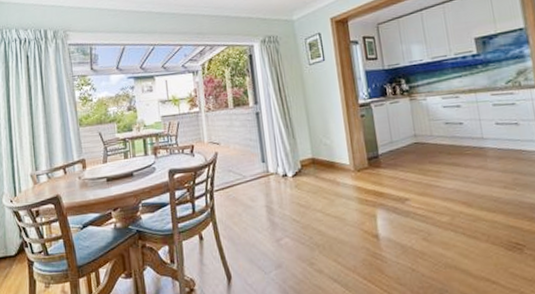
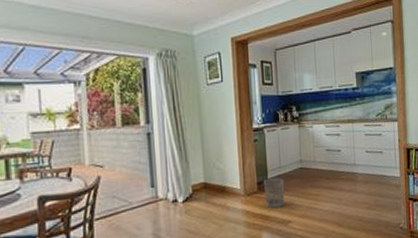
wastebasket: none [373,153,400,185] -> present [263,178,285,208]

